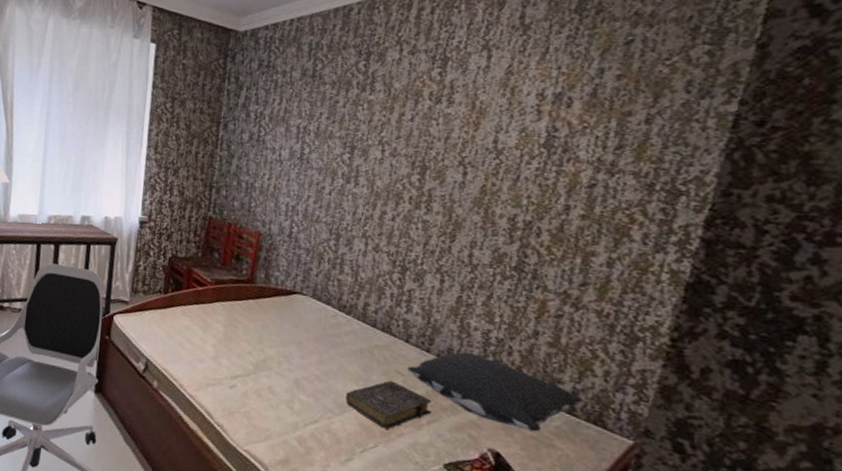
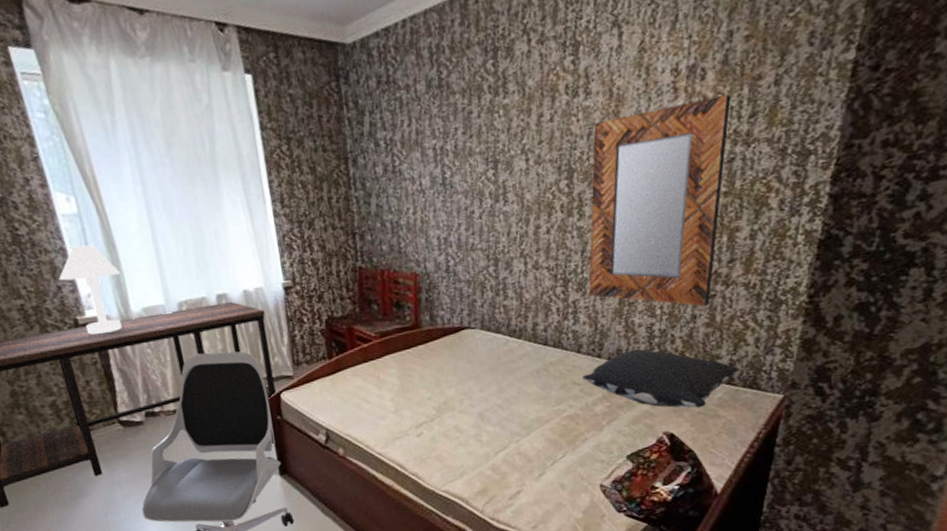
book: present [345,380,432,430] -> none [529,392,609,439]
home mirror: none [425,124,598,325] -> present [588,94,732,307]

